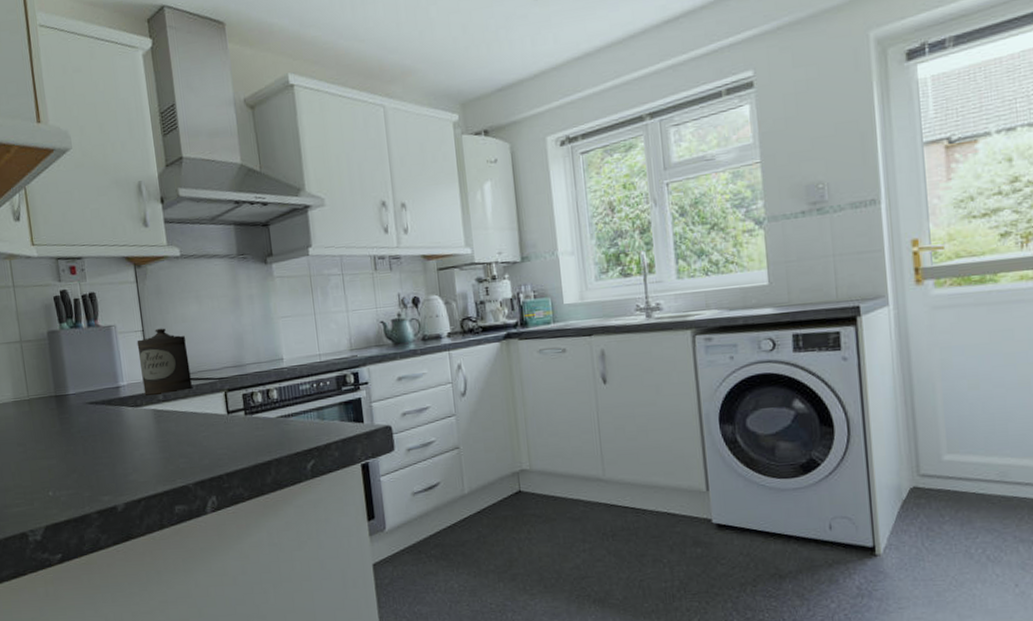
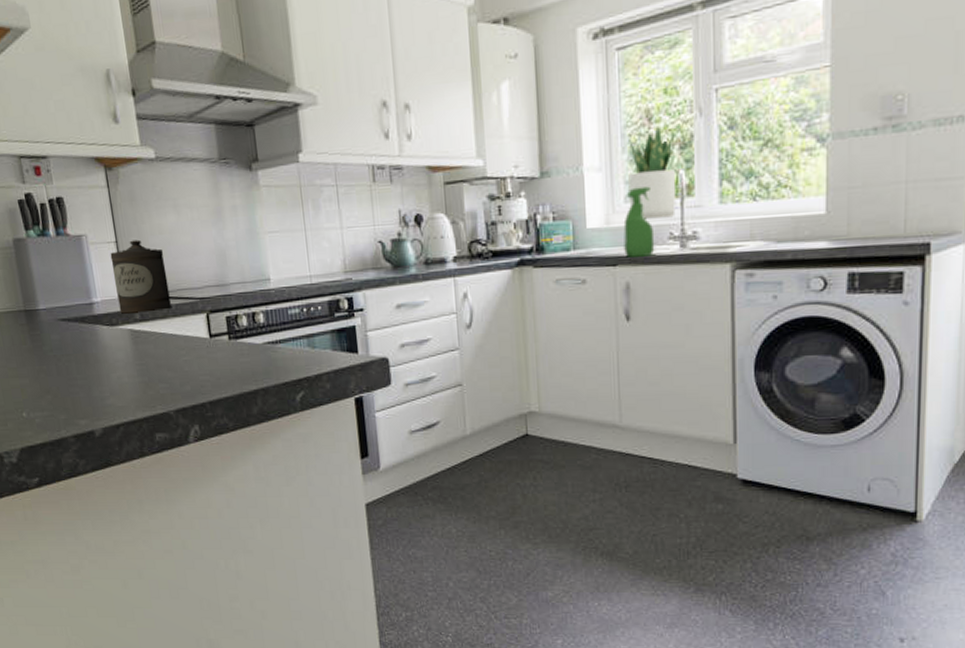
spray bottle: none [595,266,625,329] -> present [623,186,655,259]
planter: none [596,215,640,295] -> present [628,125,676,219]

